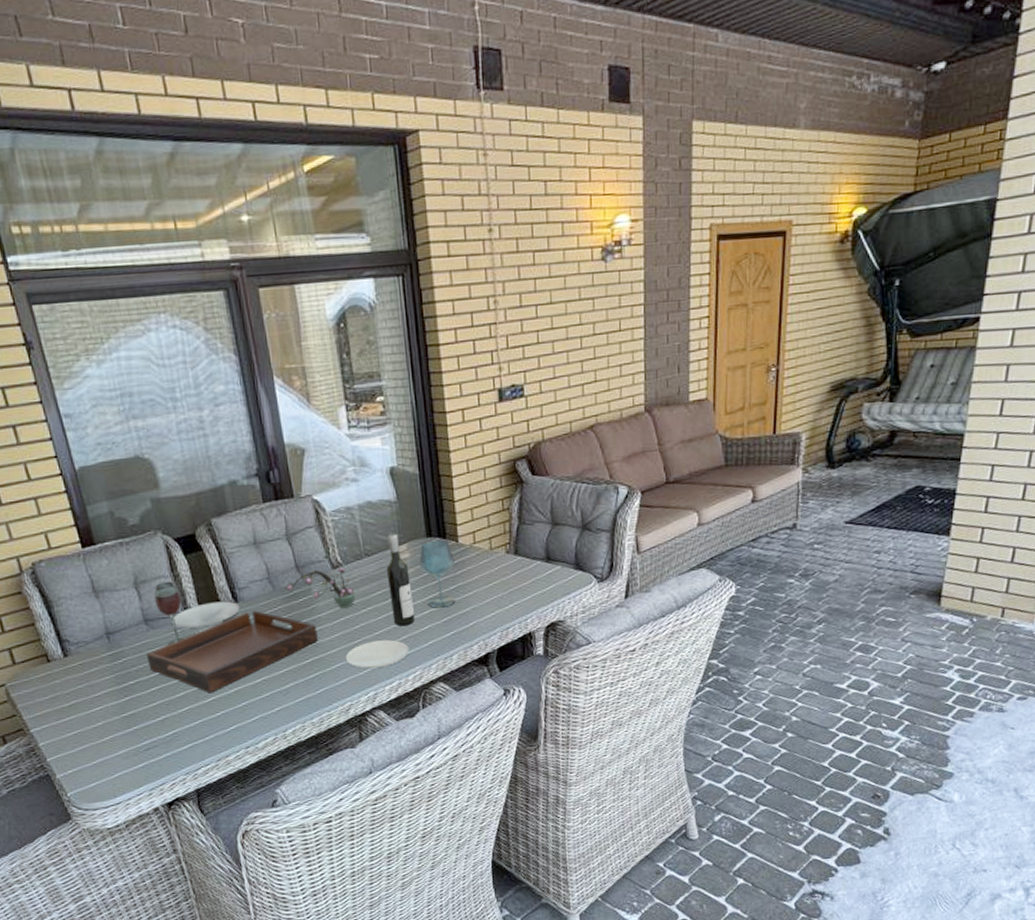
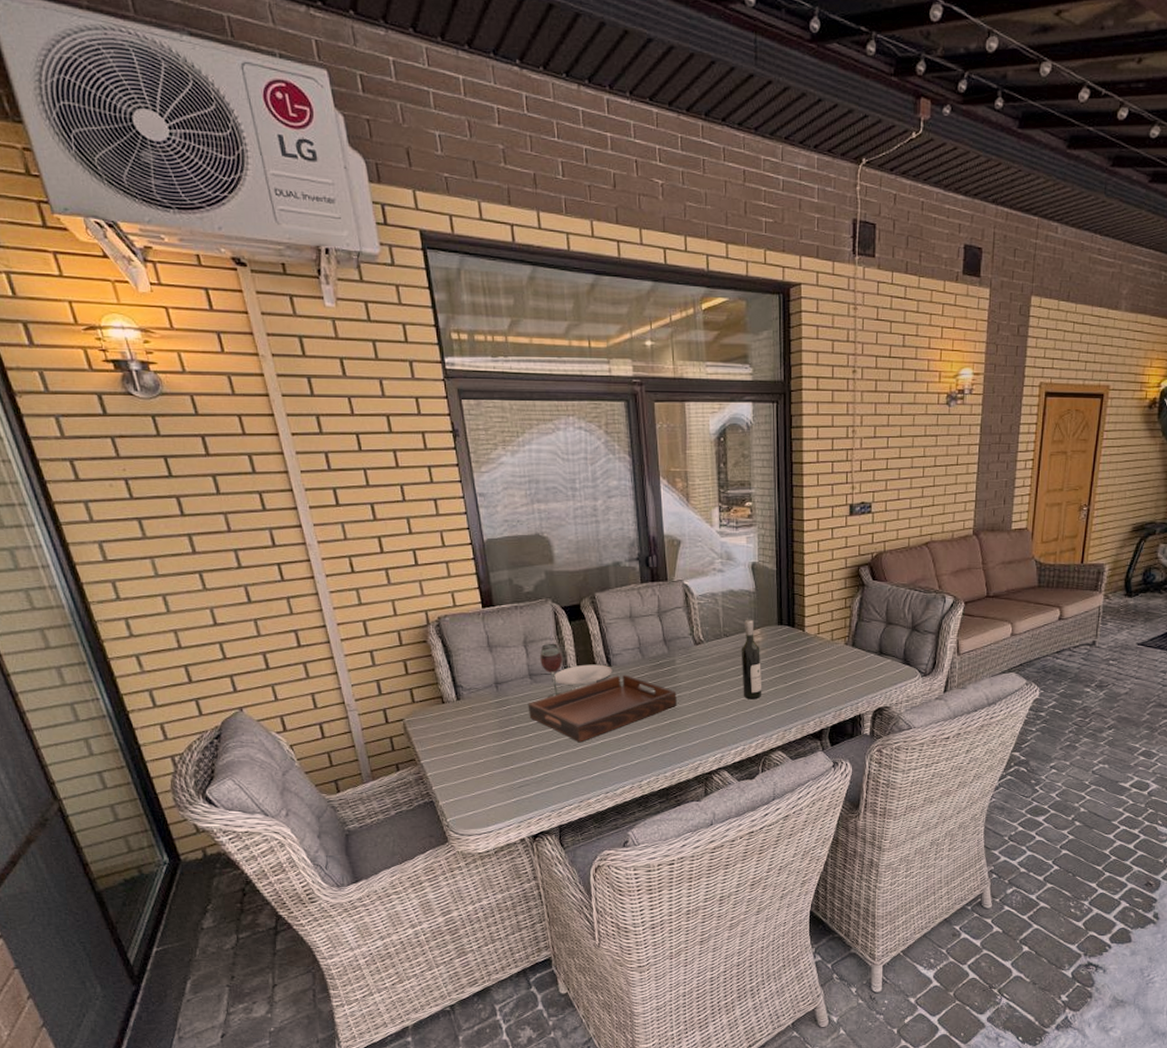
flower arrangement: present [285,567,356,609] -> none [653,644,712,680]
plate: present [345,639,410,669] -> none [699,710,755,734]
wine glass: present [419,540,456,608] -> none [770,628,800,686]

